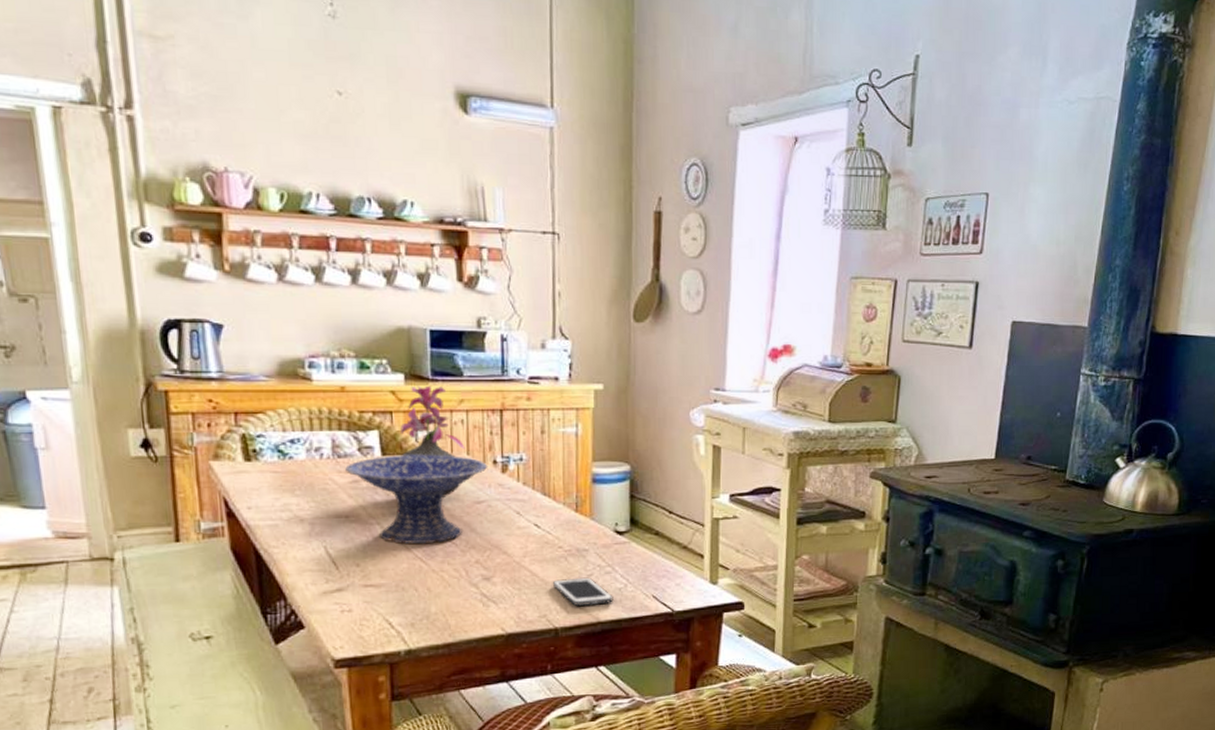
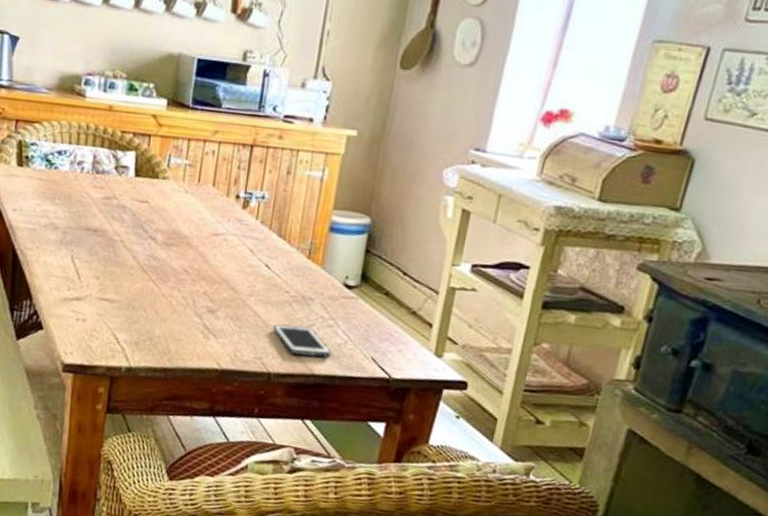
decorative bowl: present [345,455,488,544] -> none [101,177,231,269]
vase: present [400,385,465,500] -> none [152,112,212,228]

